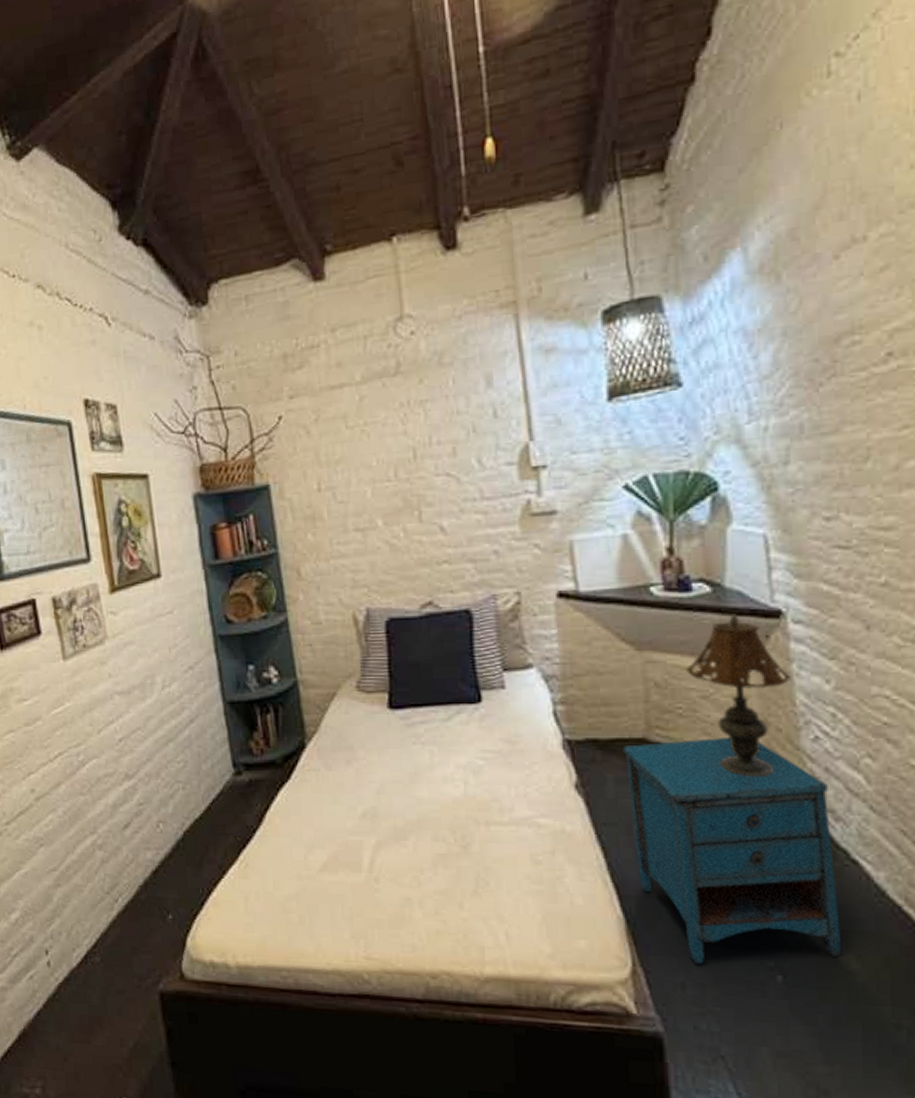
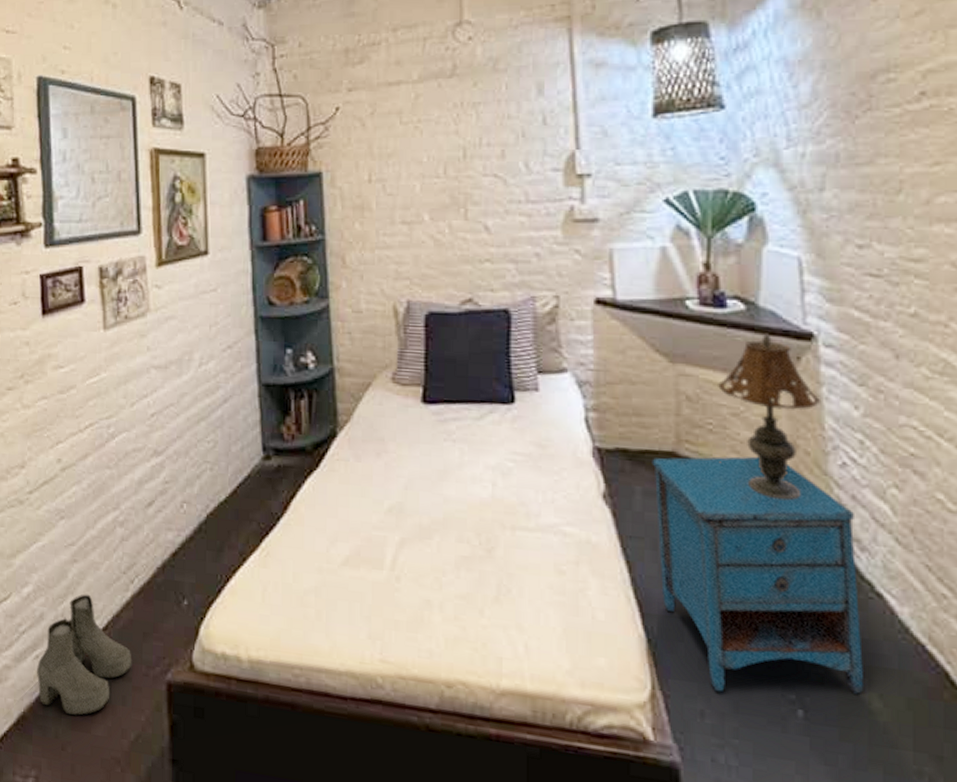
boots: none [32,915,124,1029] -> present [37,594,132,716]

